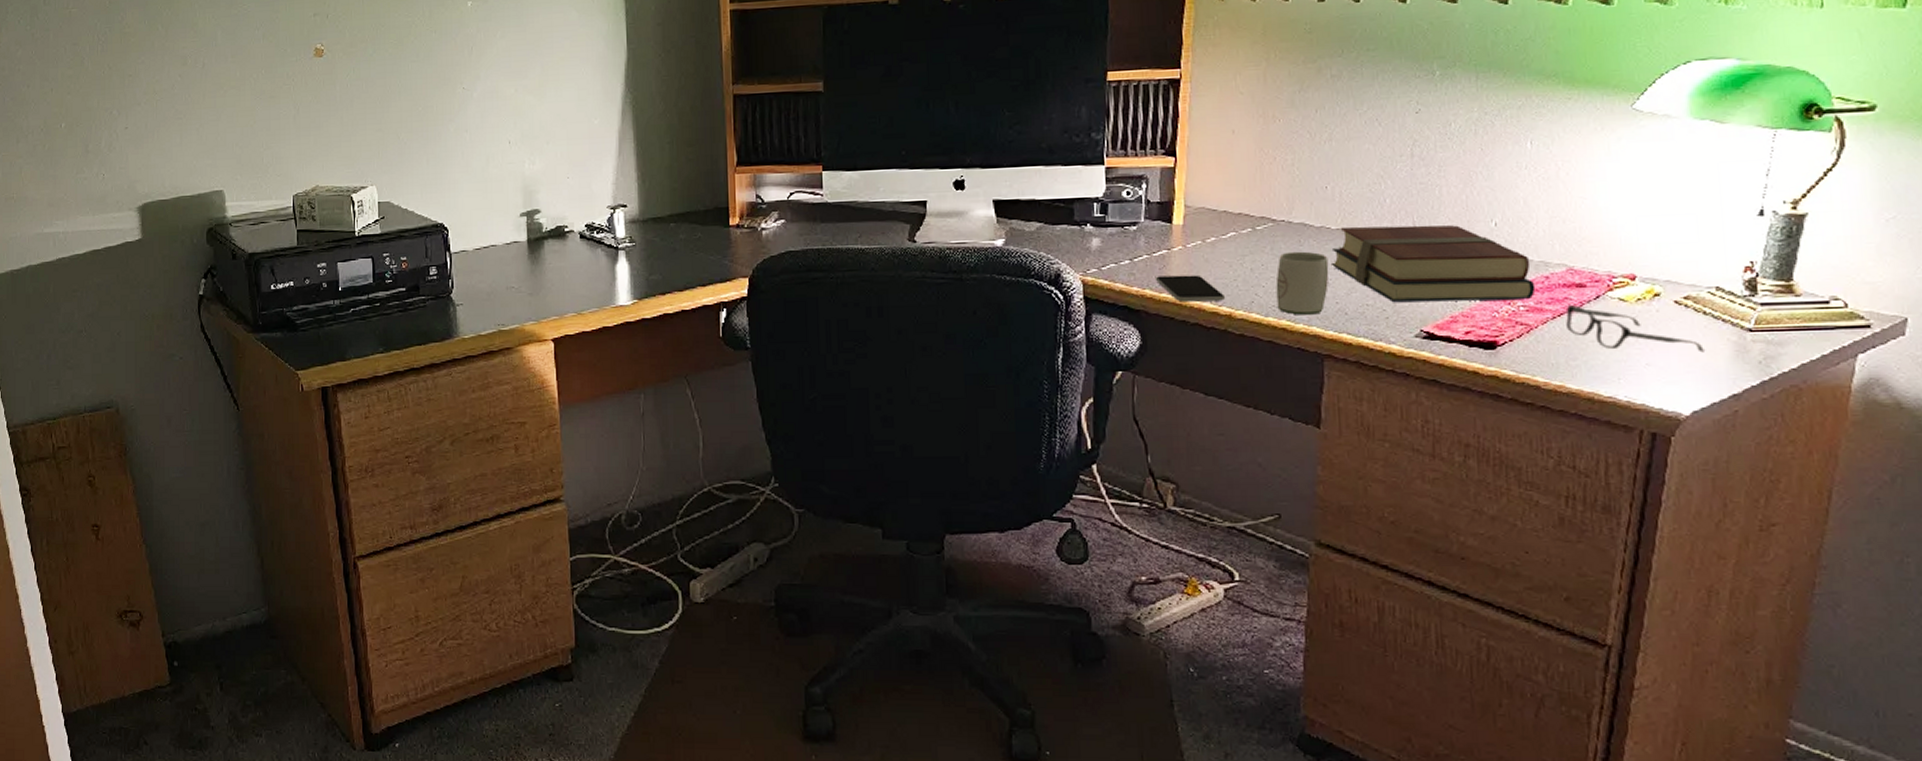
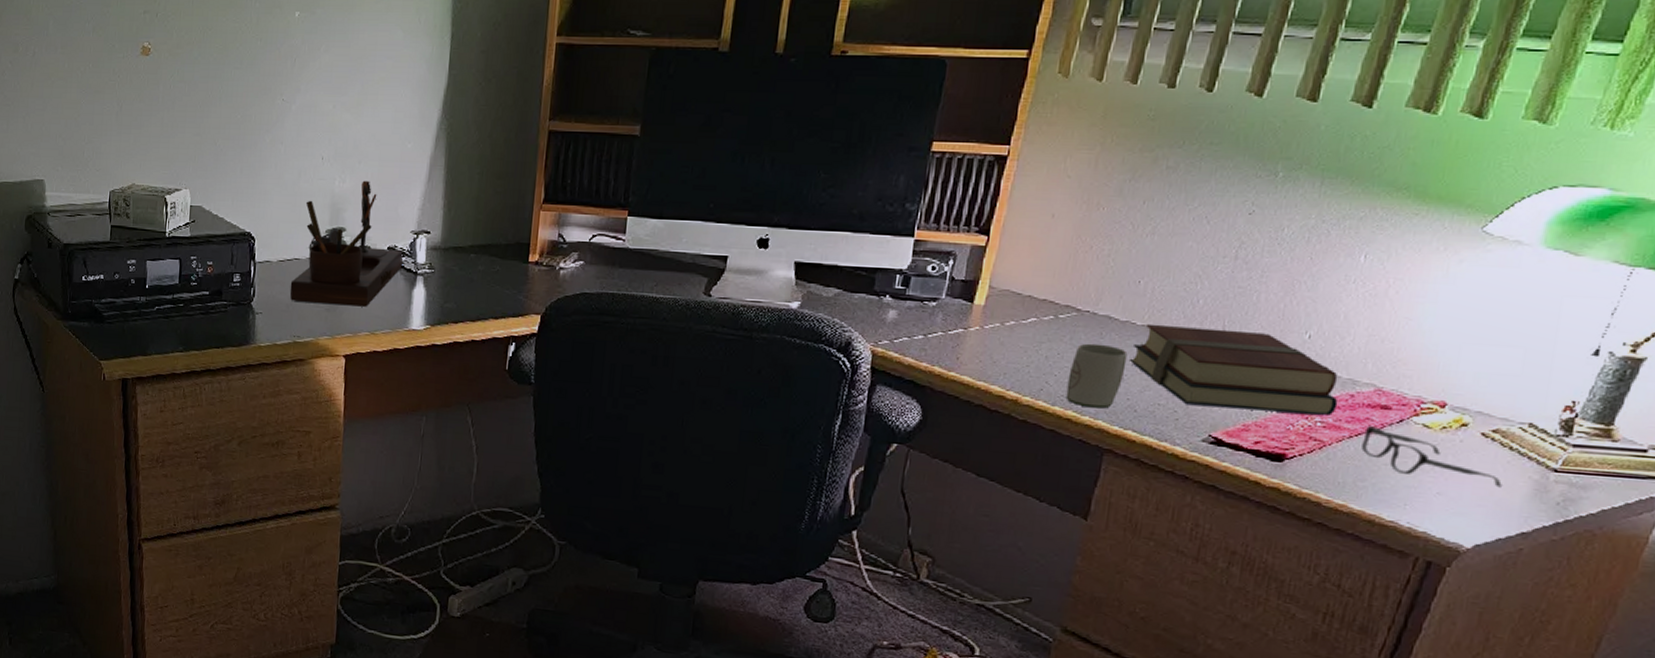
desk organizer: none [489,160,602,289] -> present [289,180,403,307]
smartphone: present [1156,275,1226,302] -> none [947,354,1015,385]

